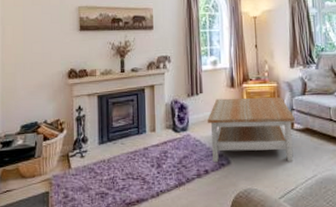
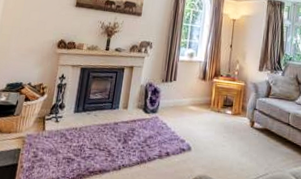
coffee table: present [208,97,295,163] -> none [175,88,256,157]

